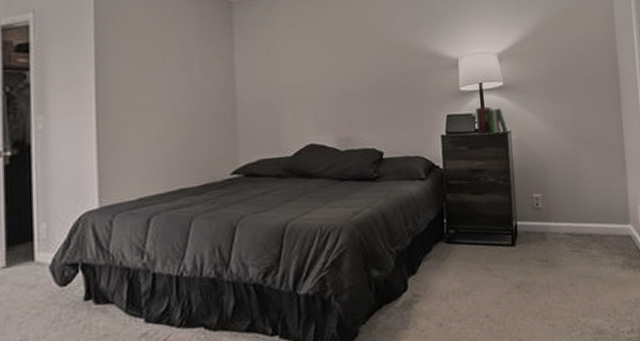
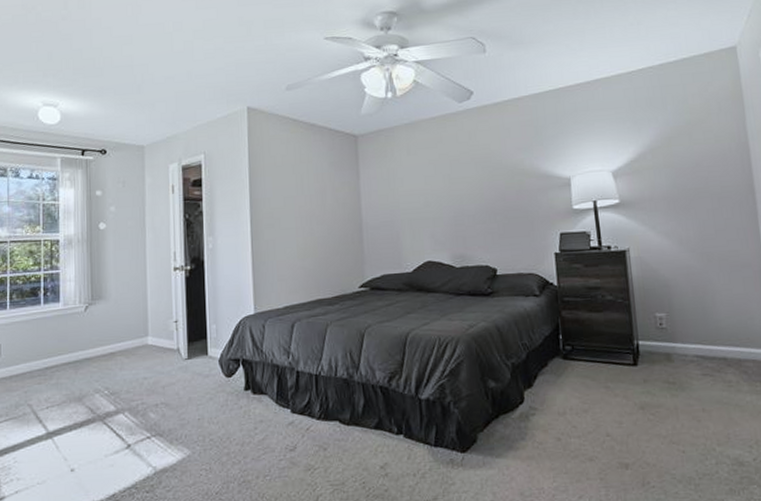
books: present [476,106,507,135] -> none [590,224,625,253]

